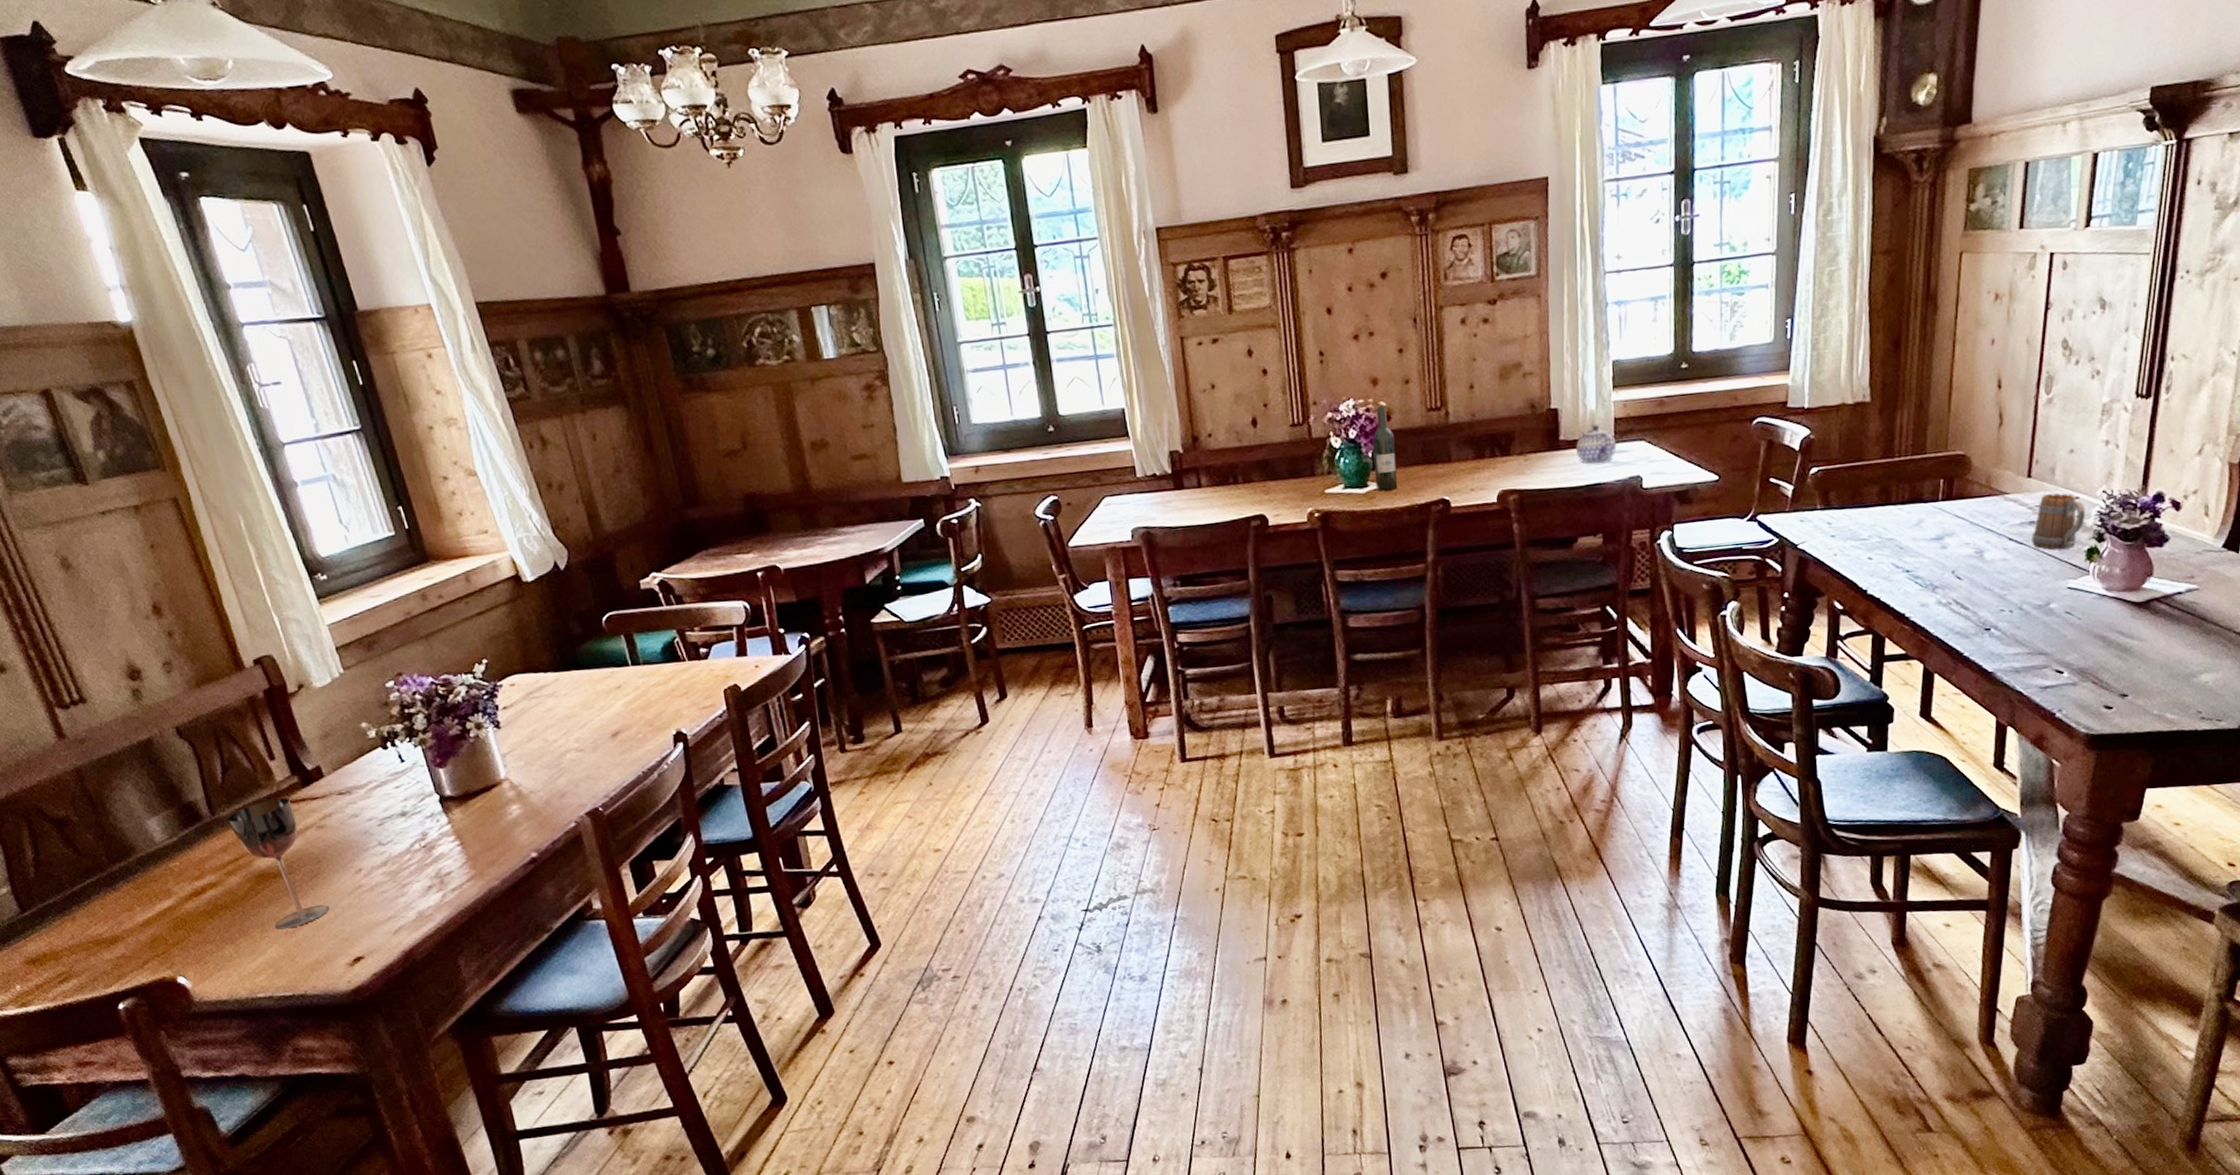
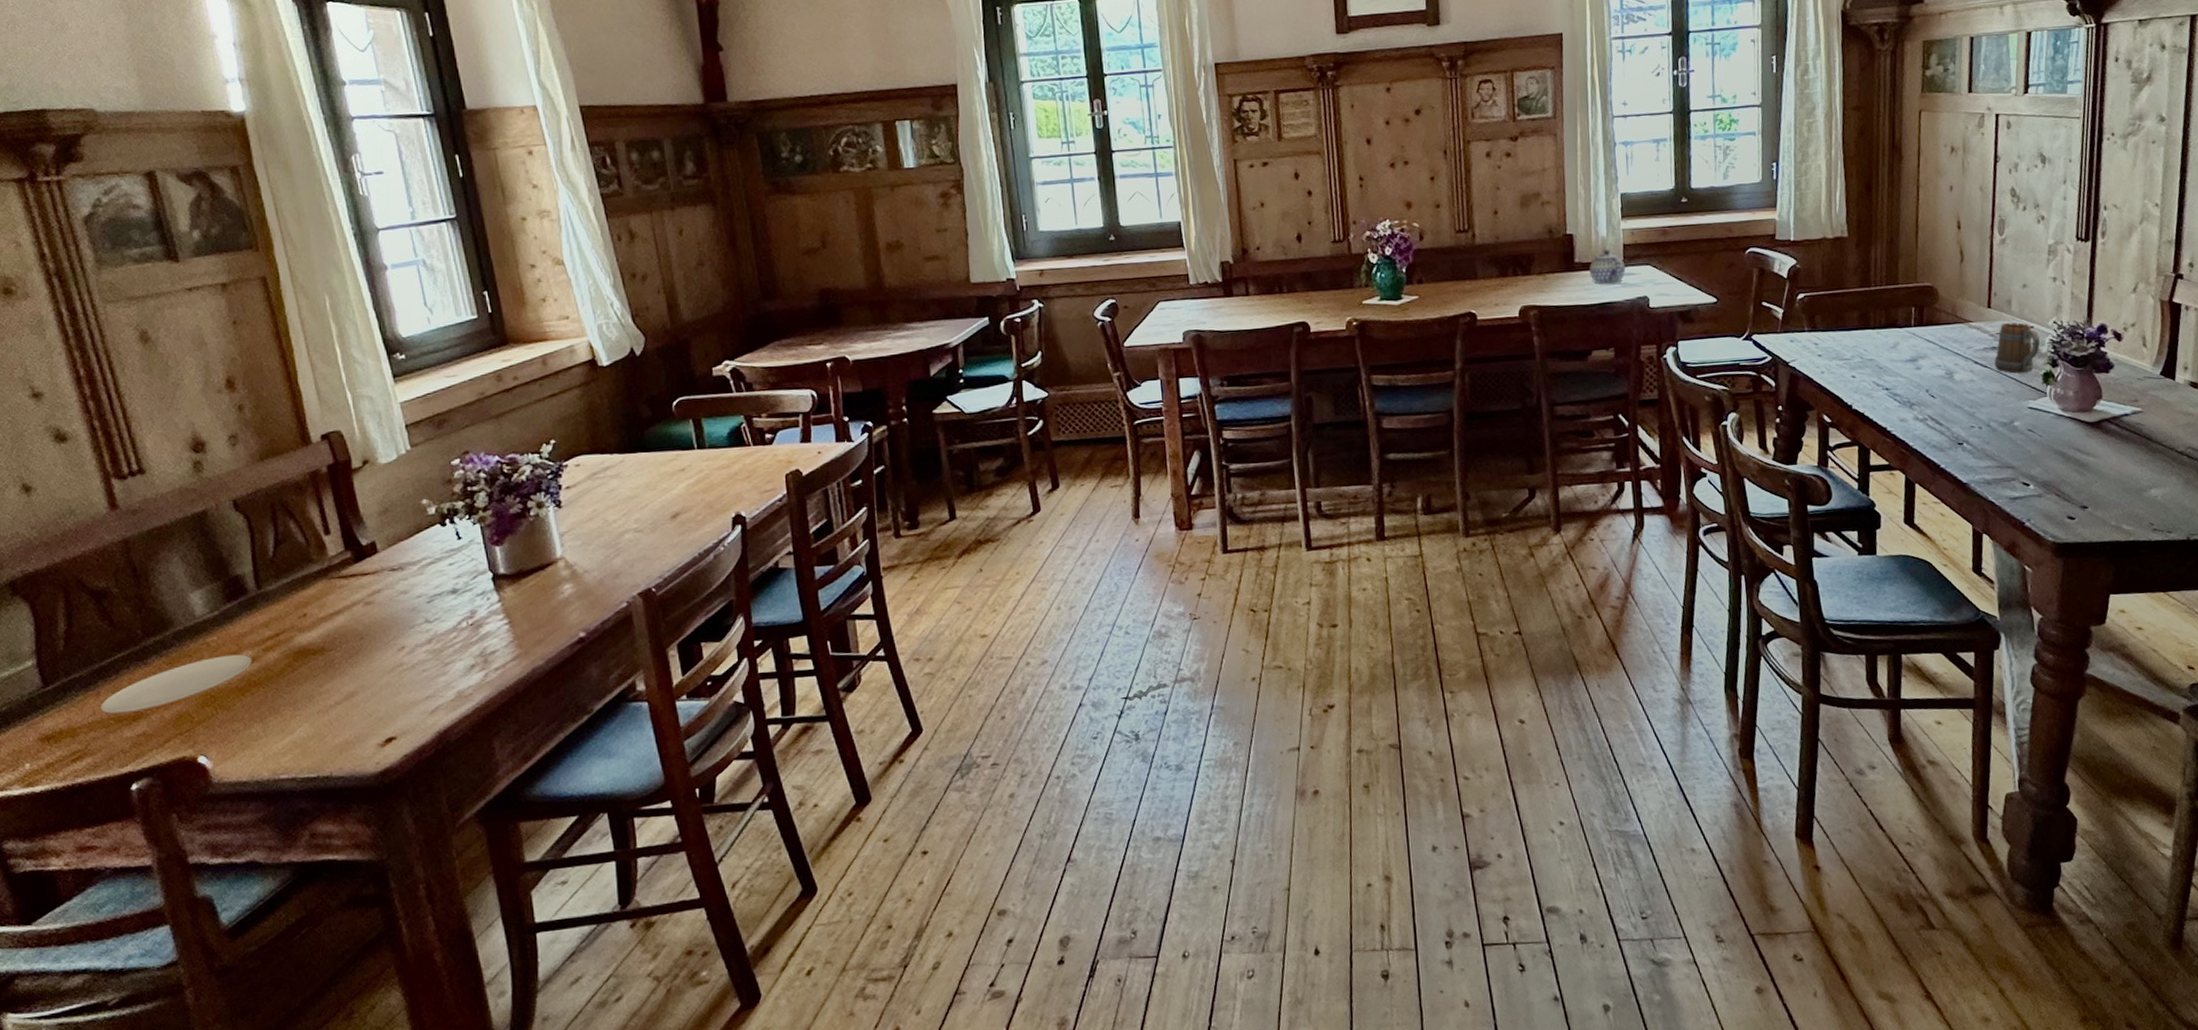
plate: none [78,878,216,938] -> present [101,654,252,715]
wineglass: present [227,797,330,930] -> none [273,572,367,708]
wine bottle: present [1372,405,1398,492] -> none [1406,226,1429,304]

